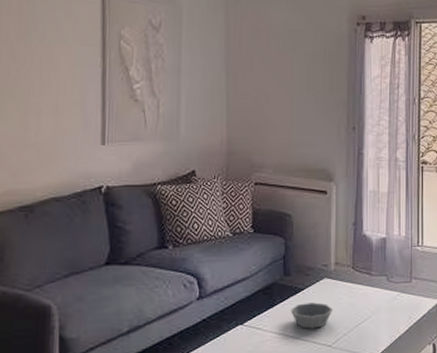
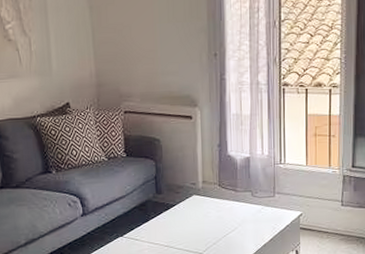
bowl: present [291,302,334,329] -> none [164,216,203,239]

